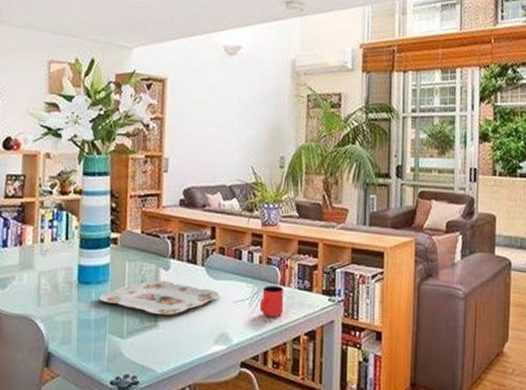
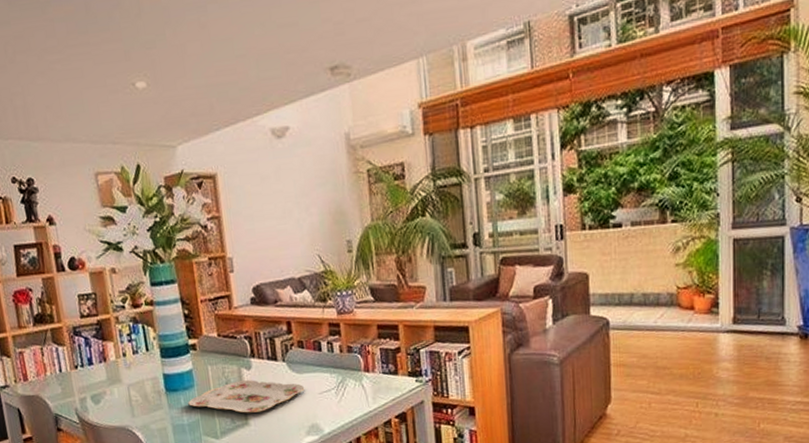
cup: present [259,286,284,317] -> none [345,372,371,404]

